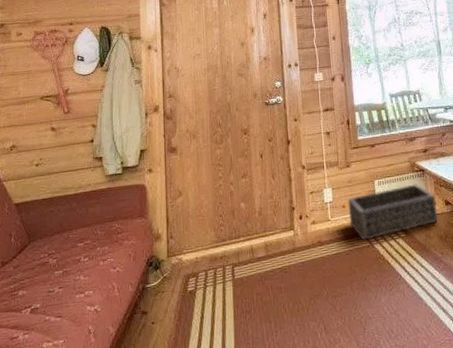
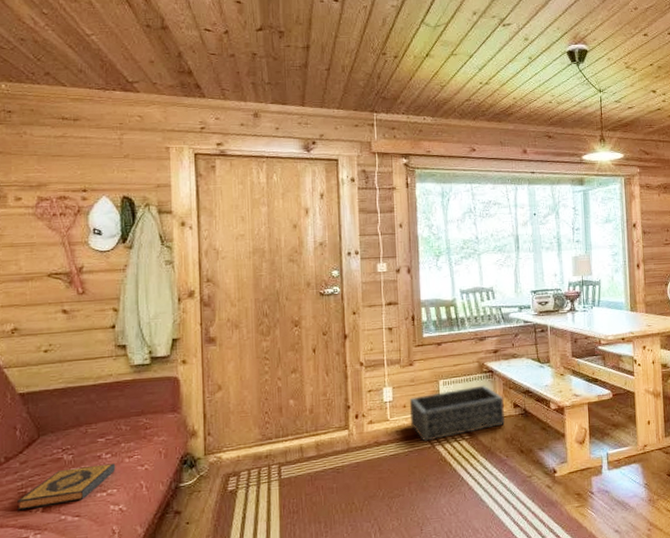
hardback book: none [9,266,92,312] -> present [16,463,116,511]

